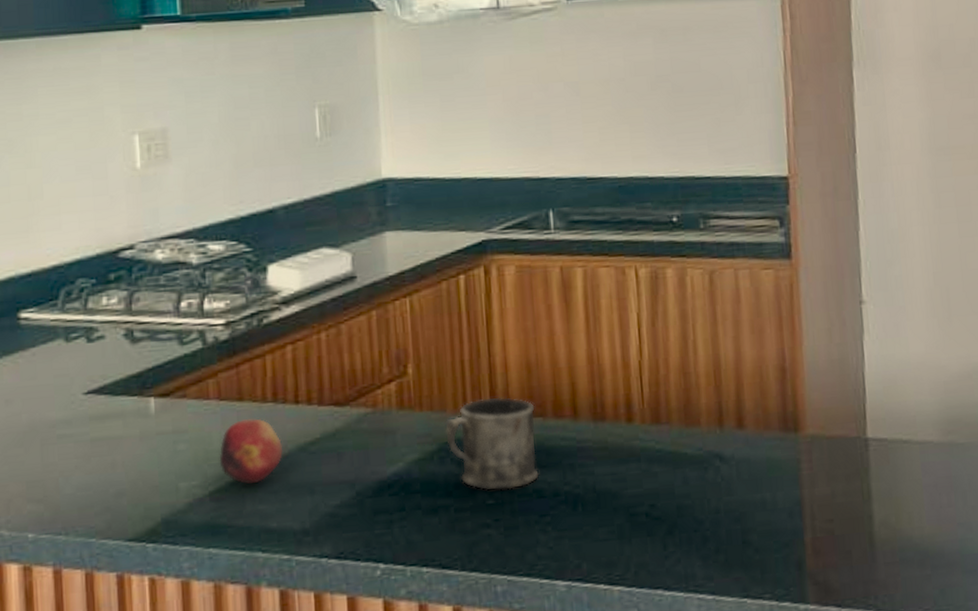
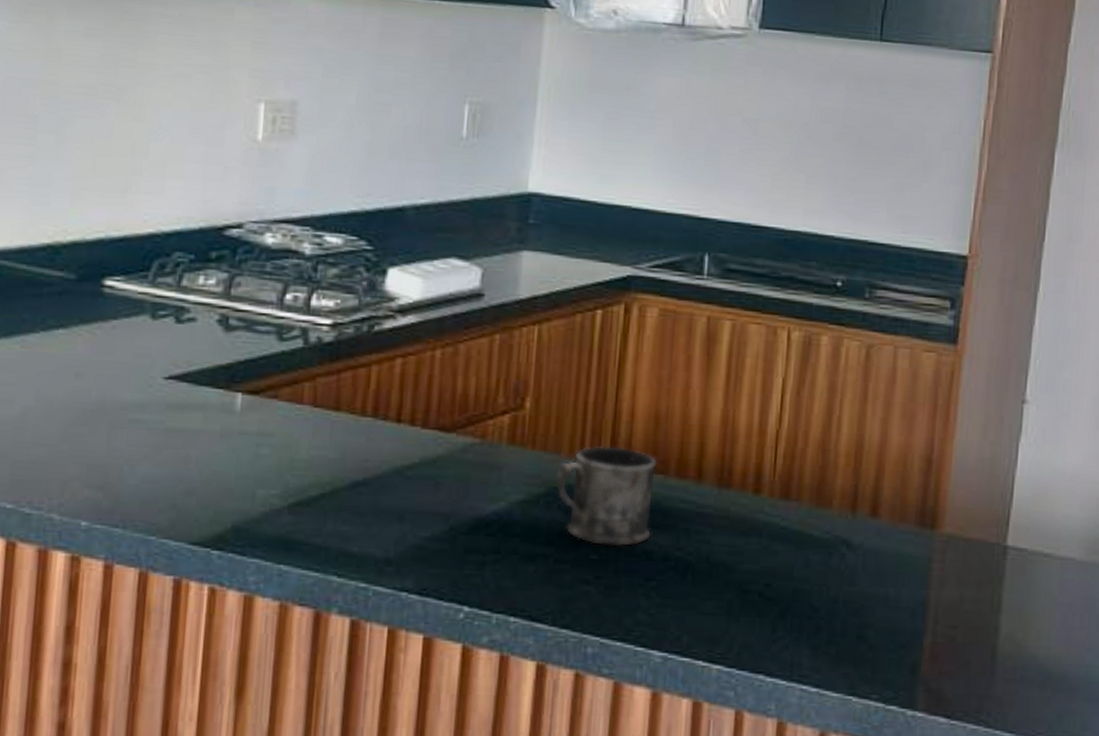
fruit: present [219,419,283,485] -> none [304,431,376,502]

